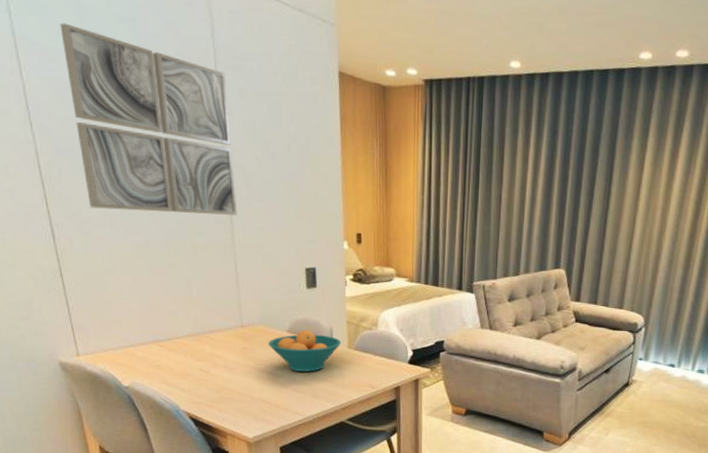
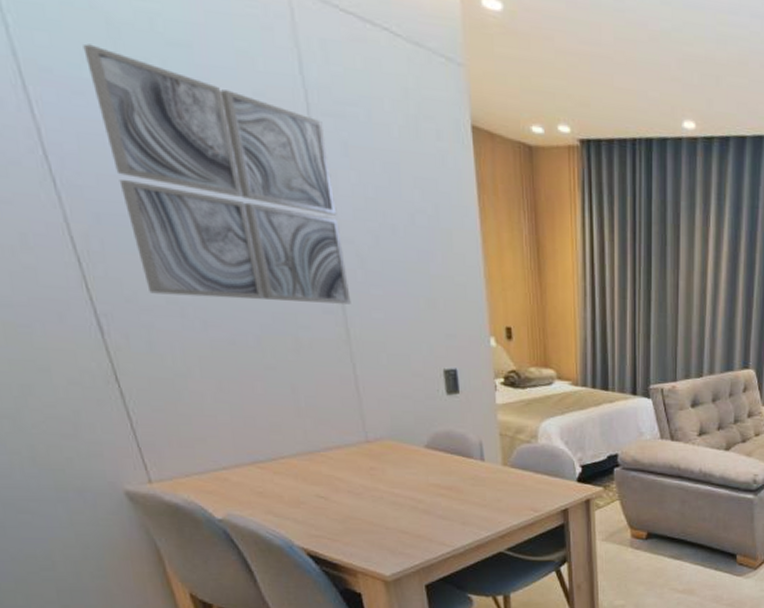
fruit bowl: present [268,329,341,372] -> none [402,444,493,495]

